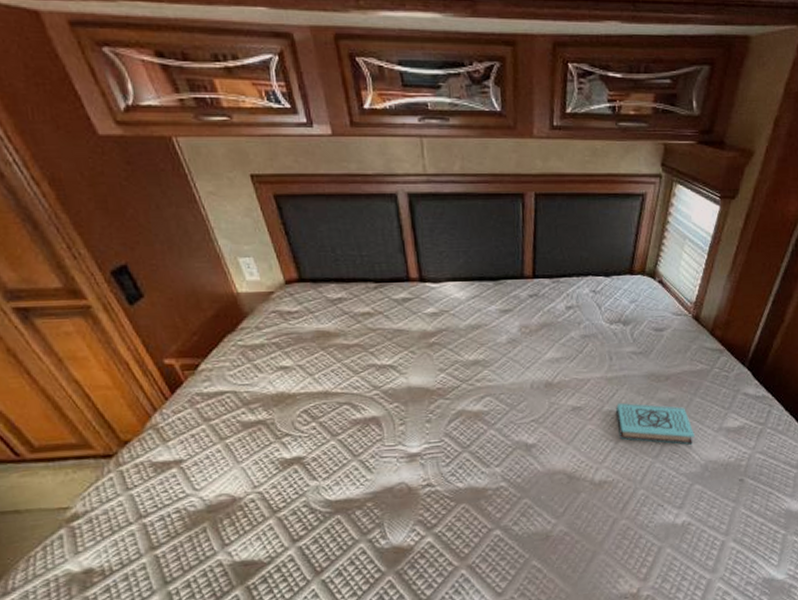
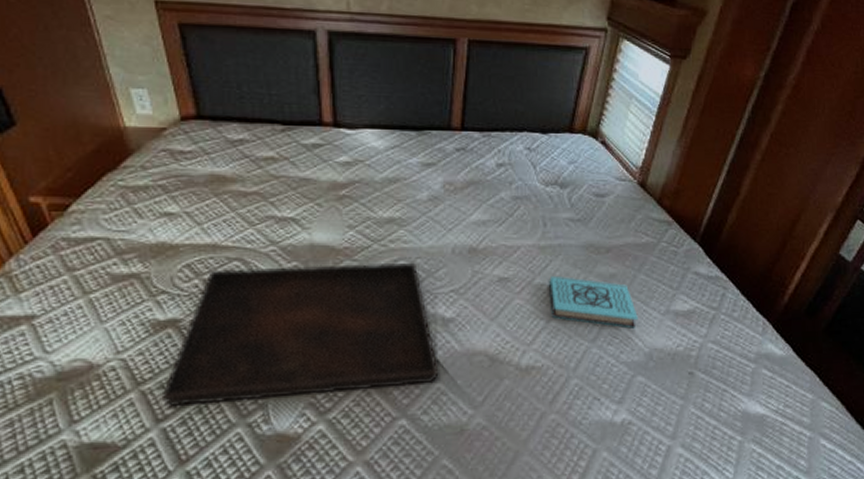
serving tray: none [294,398,525,528] -> present [161,262,439,406]

